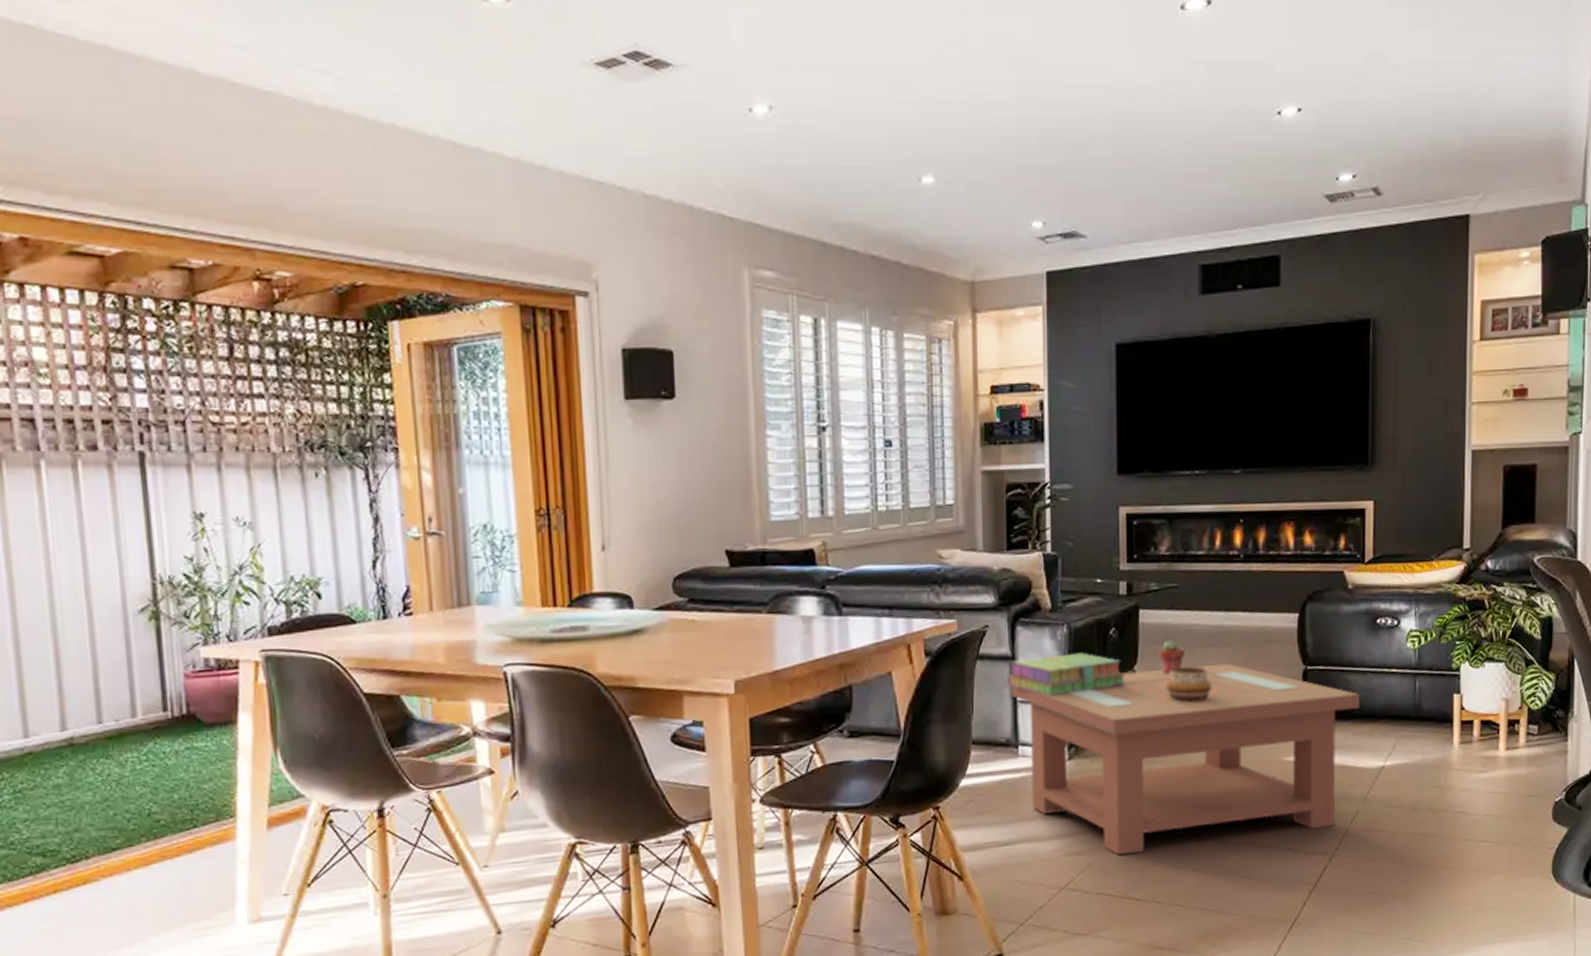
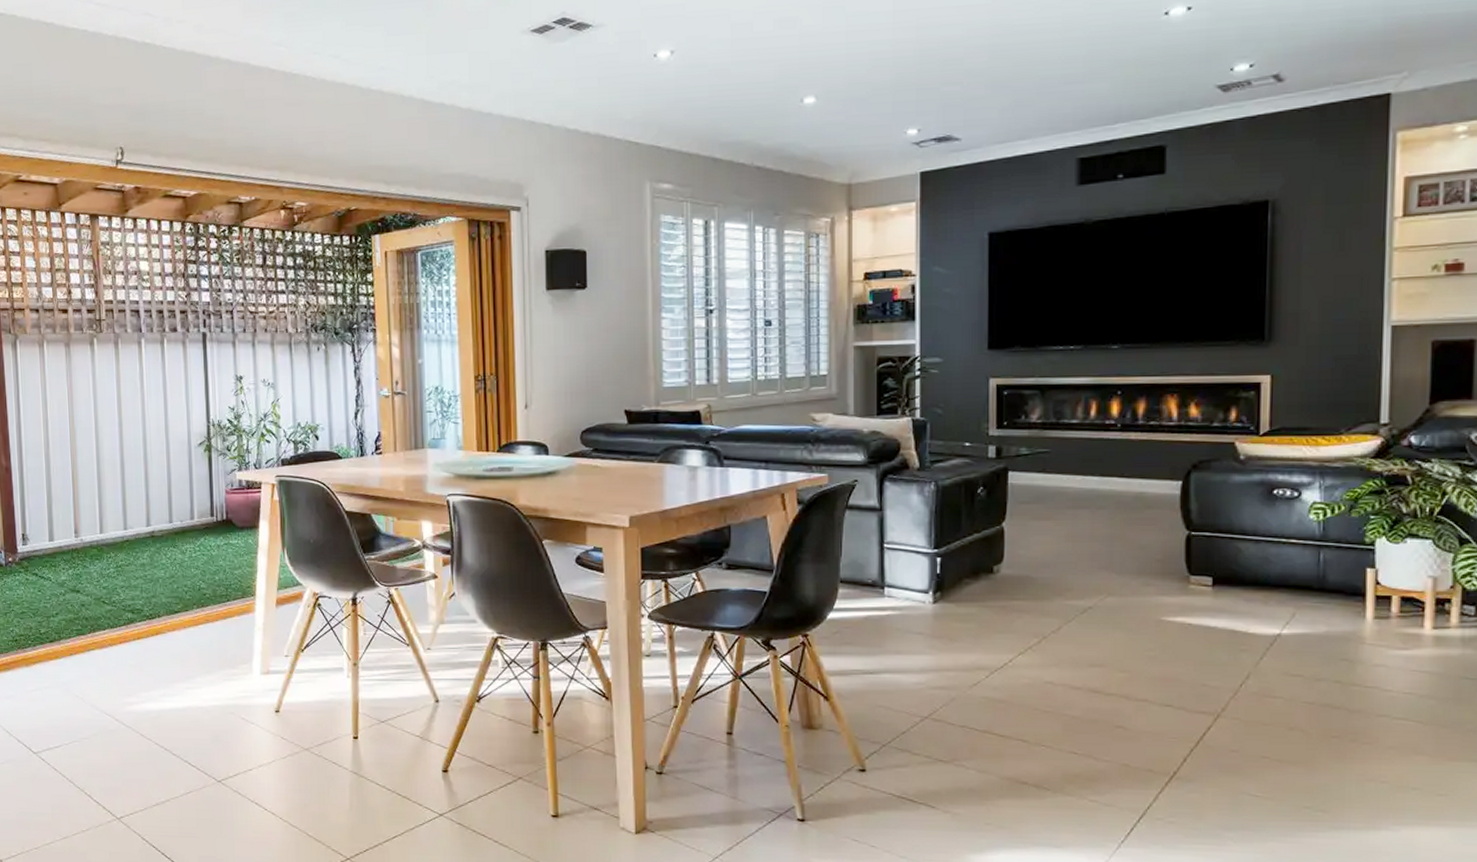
stack of books: present [1007,652,1126,697] -> none [875,508,993,546]
coffee table: present [1011,663,1361,856] -> none [879,525,1254,694]
potted succulent: present [1158,640,1185,674] -> none [1027,500,1056,532]
decorative bowl: present [1167,666,1211,702] -> none [1036,526,1084,558]

